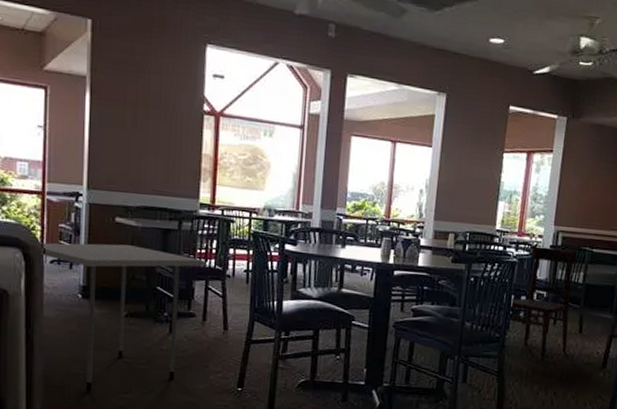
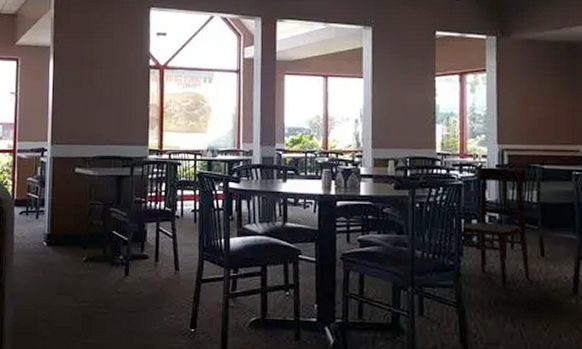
dining table: present [41,242,206,392] -> none [12,193,157,337]

